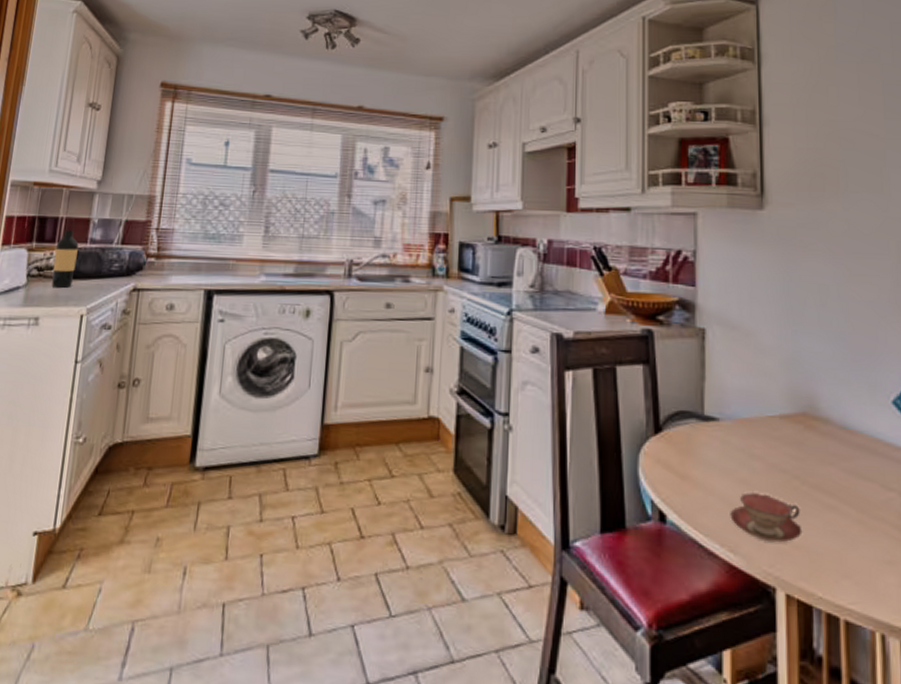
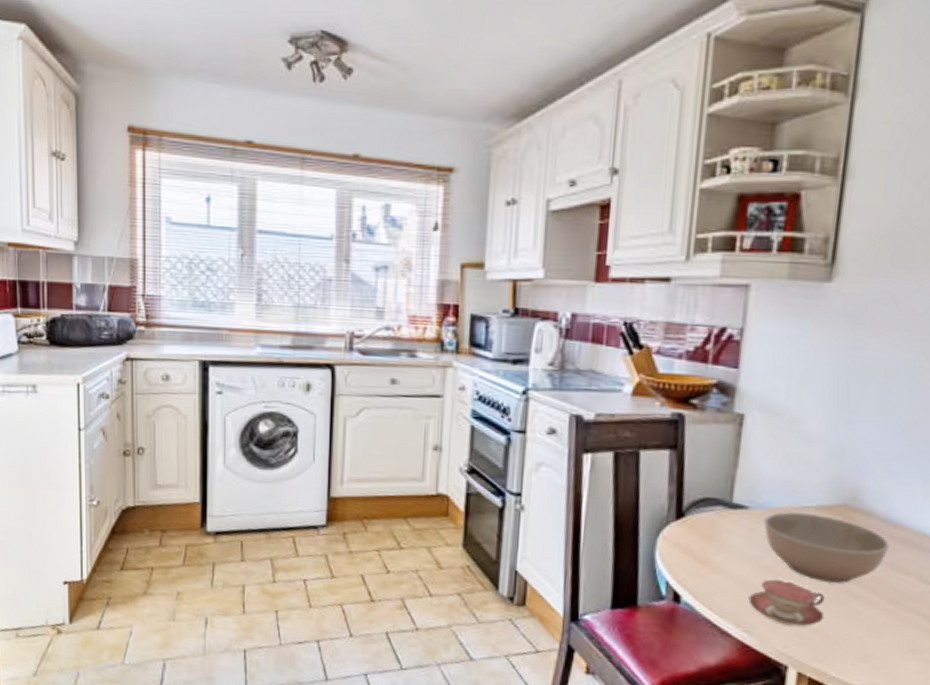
wine bottle: present [51,218,79,289] -> none [41,282,65,356]
bowl: none [734,422,850,495] -> present [763,512,891,584]

